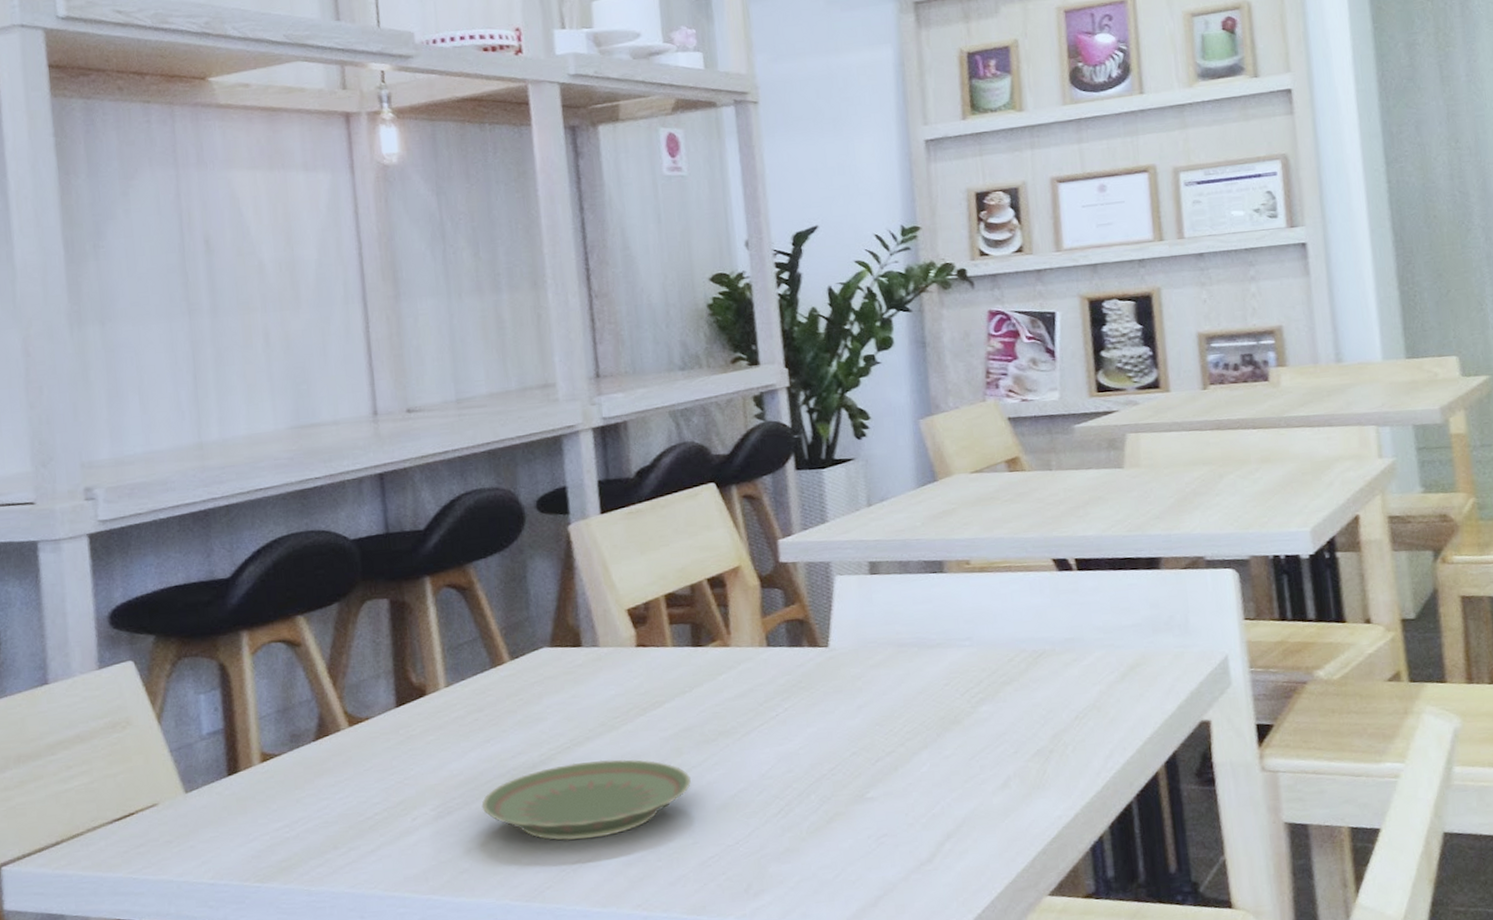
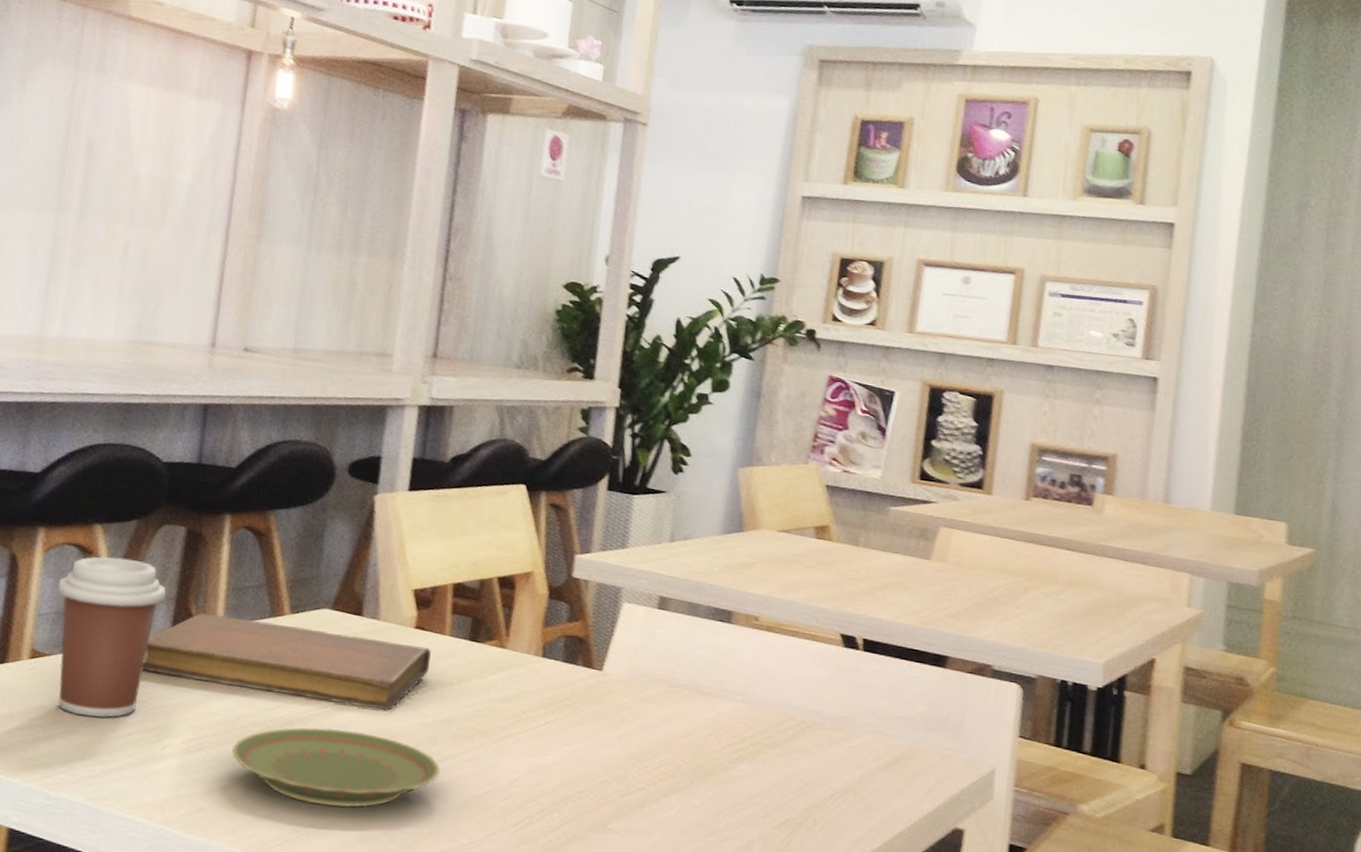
coffee cup: none [273,642,383,807] -> present [57,556,166,718]
notebook: none [374,663,659,749] -> present [142,612,431,711]

